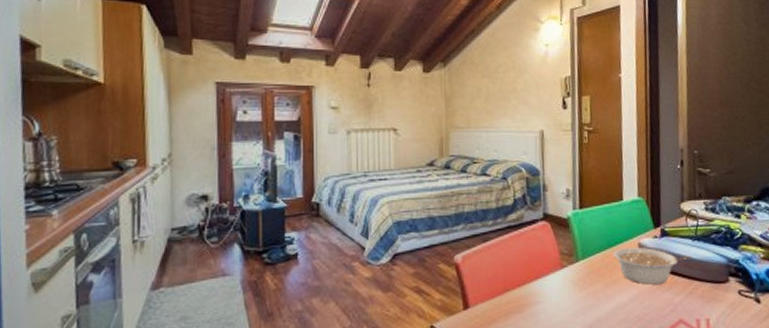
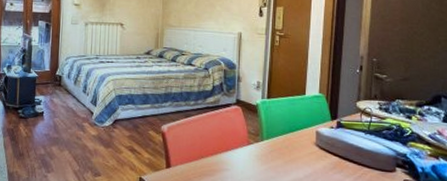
legume: present [613,247,692,285] -> none [293,133,363,167]

